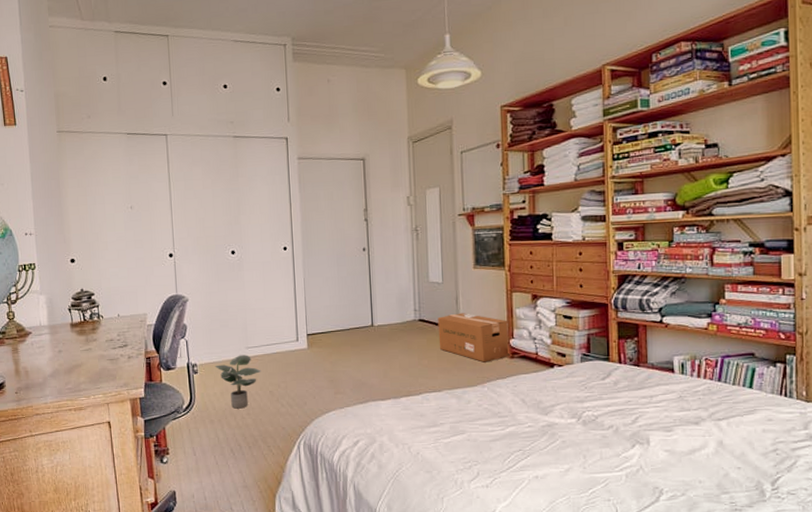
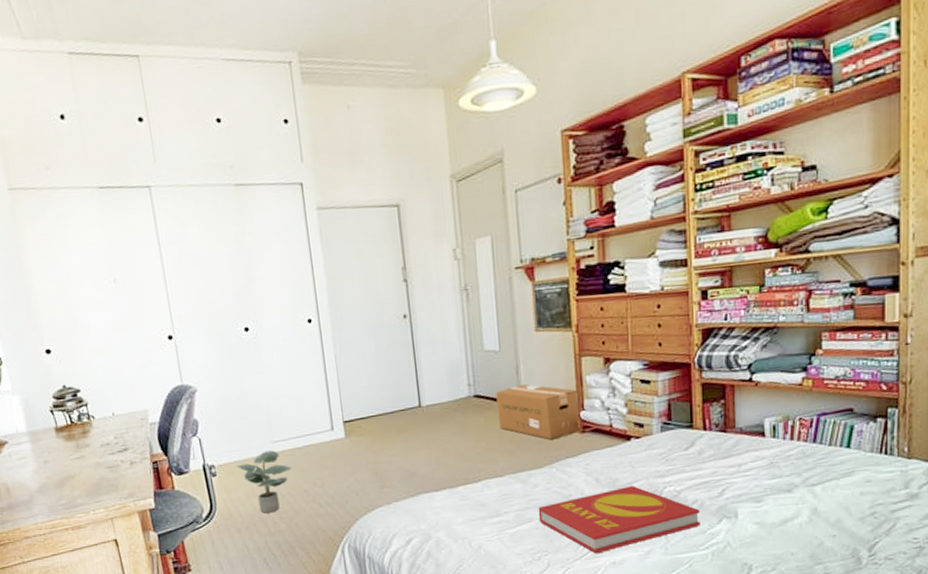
book: none [470,407,616,467] -> present [538,485,701,554]

